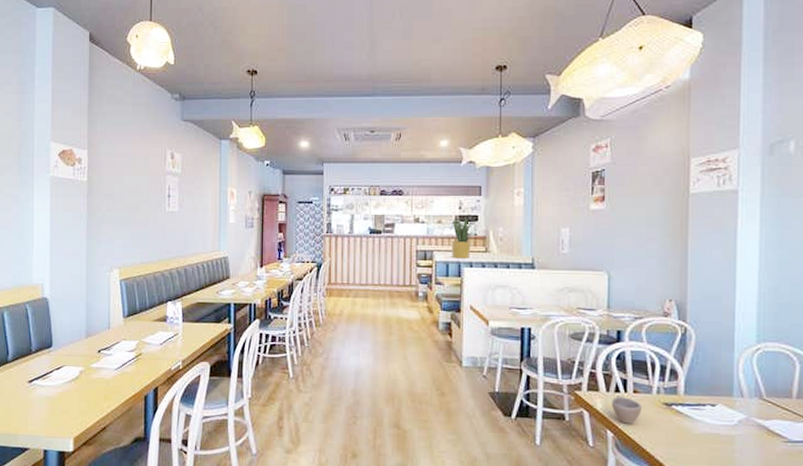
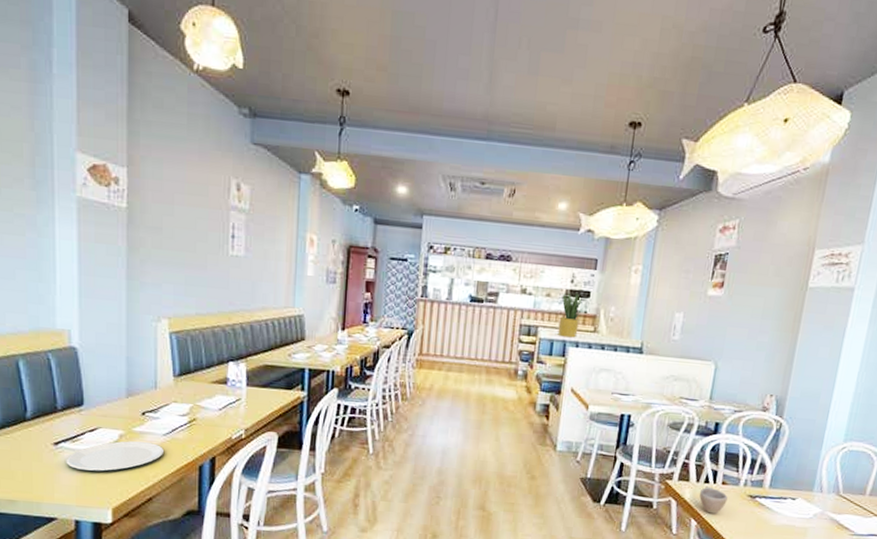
plate: none [37,376,116,405] -> present [66,441,165,472]

